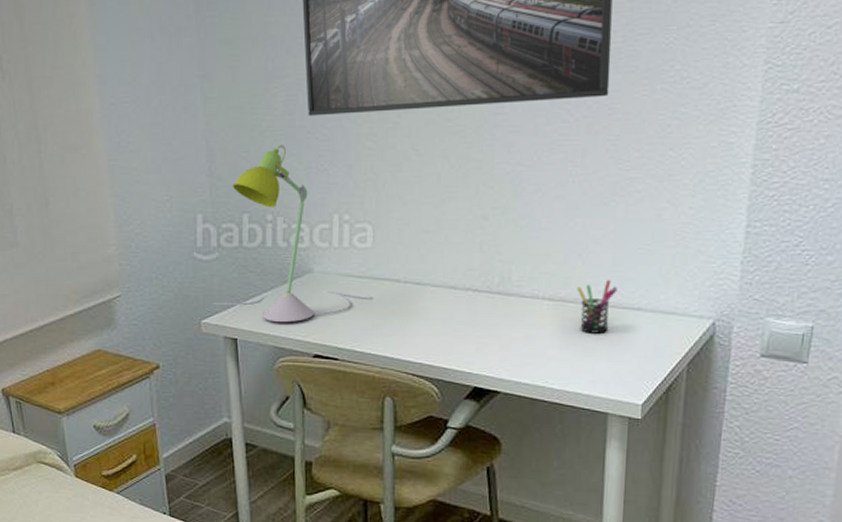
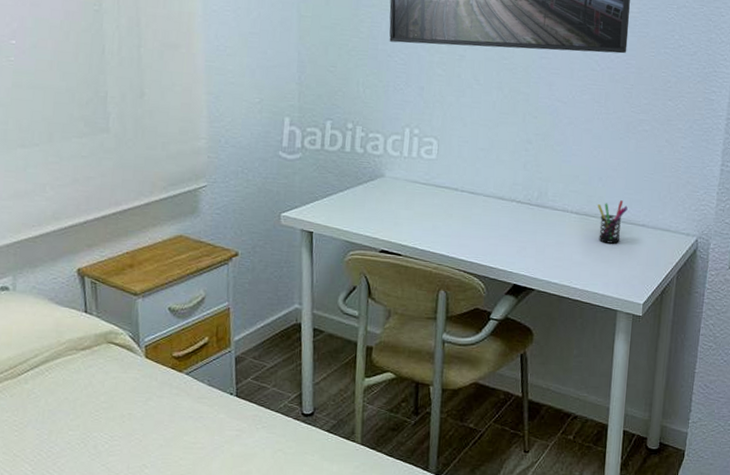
desk lamp: present [212,145,373,323] -> none [292,64,434,220]

